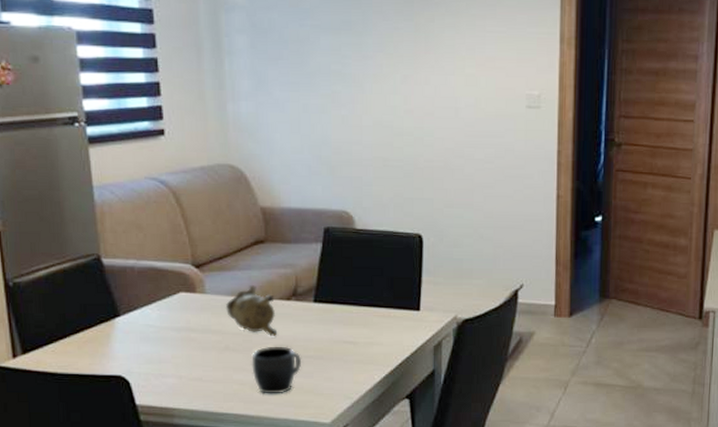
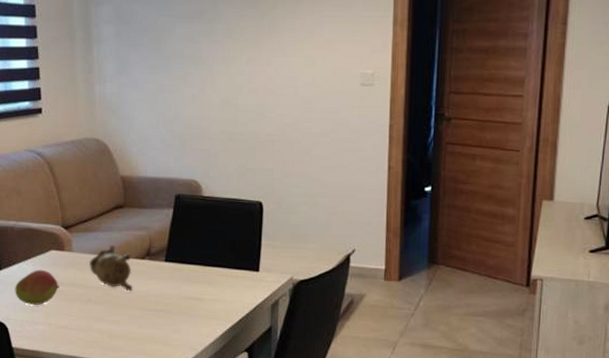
fruit: none [137,314,191,355] -> present [15,269,59,305]
mug: present [252,346,302,394] -> none [110,300,154,343]

